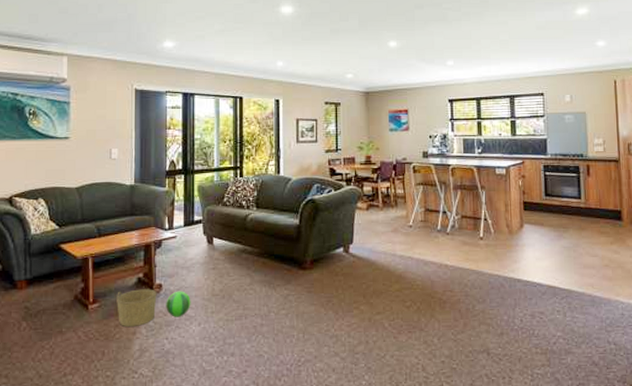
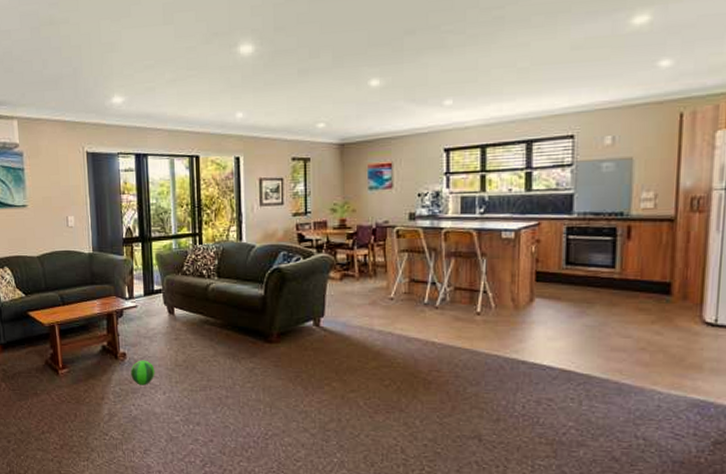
basket: present [117,289,157,328] -> none [84,357,122,393]

